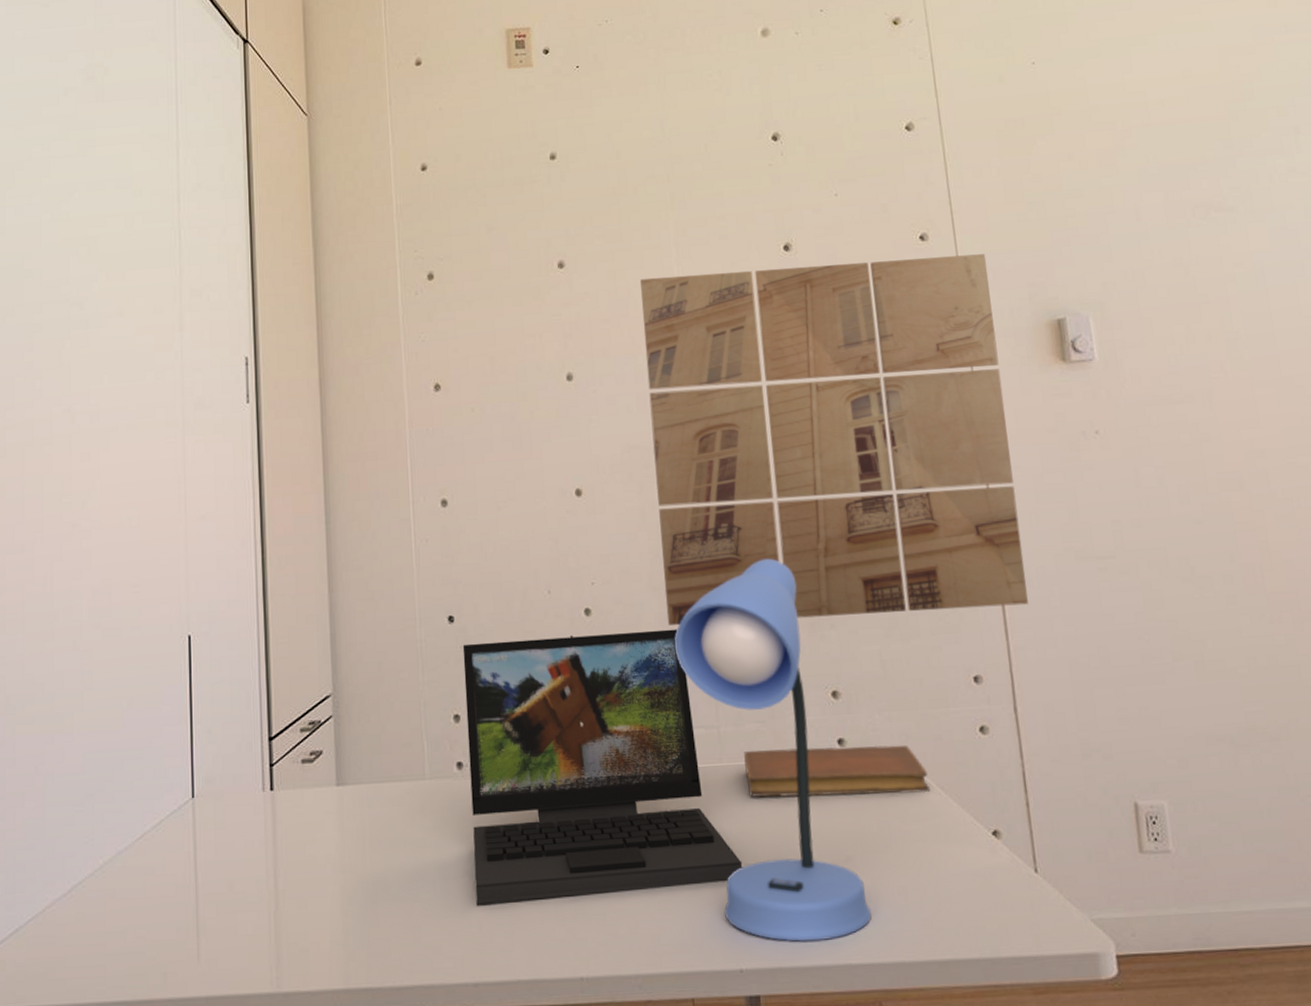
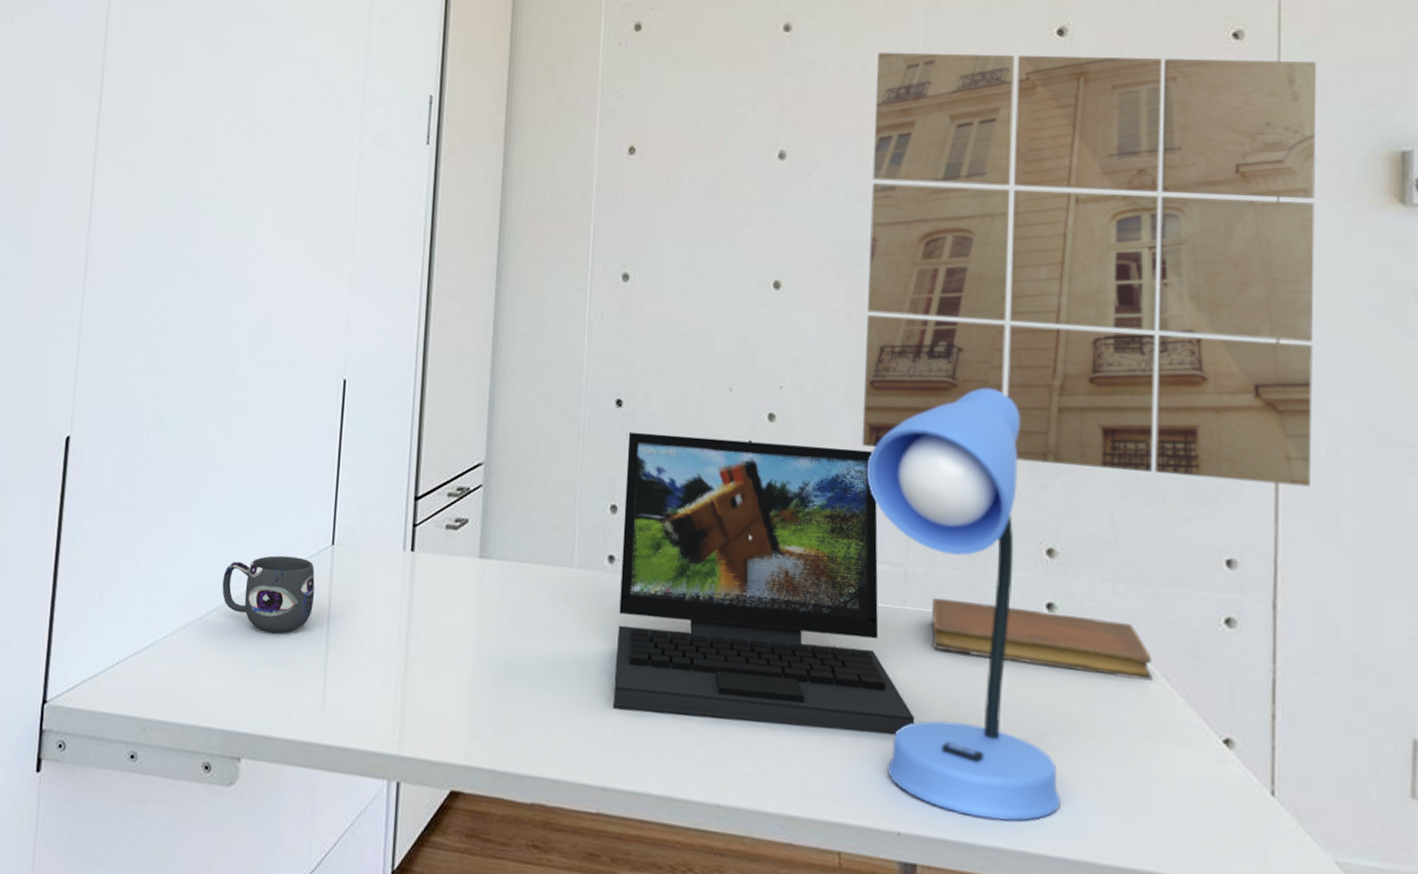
mug: none [85,816,180,895] -> present [222,555,315,633]

